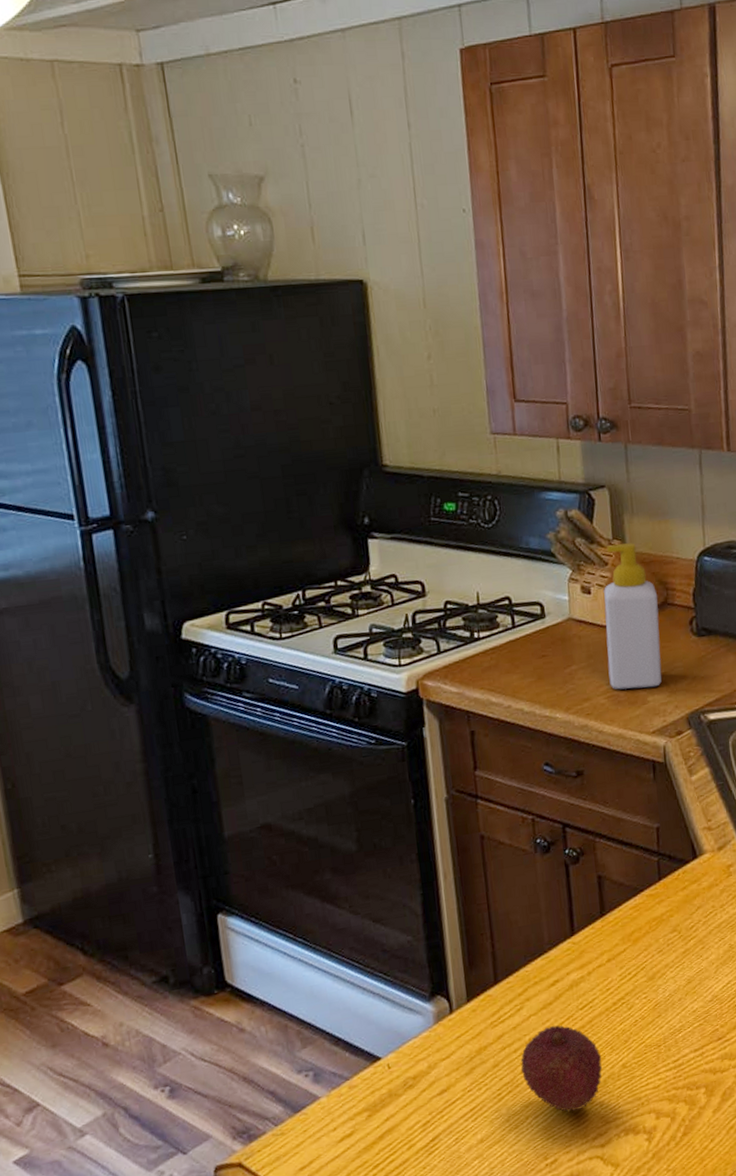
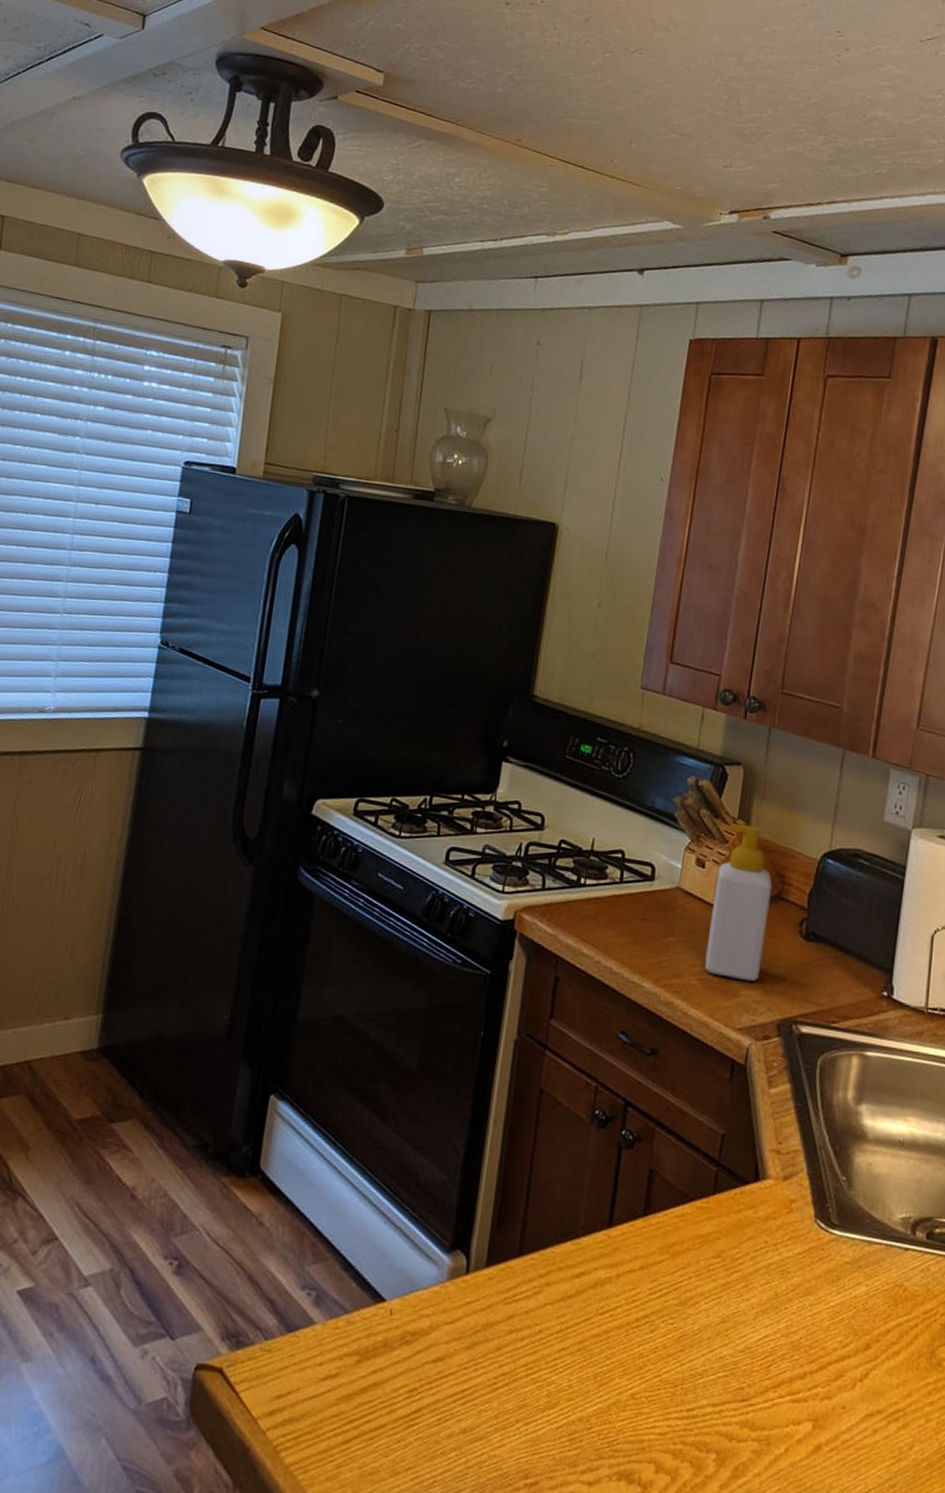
fruit: present [520,1025,602,1112] -> none [523,1323,612,1432]

